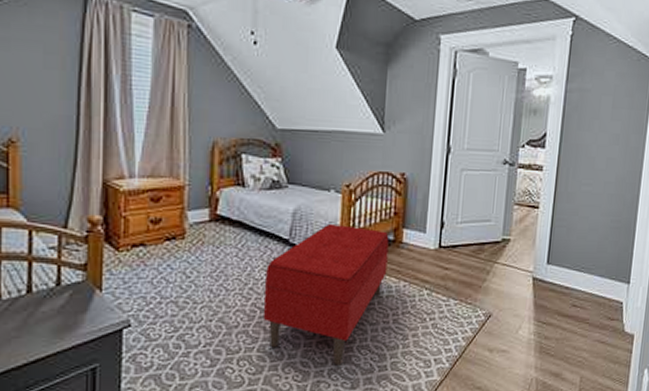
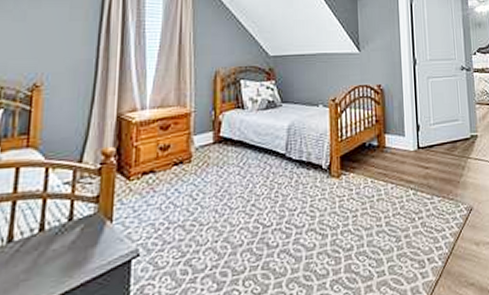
bench: present [263,223,389,366] -> none [265,135,375,276]

